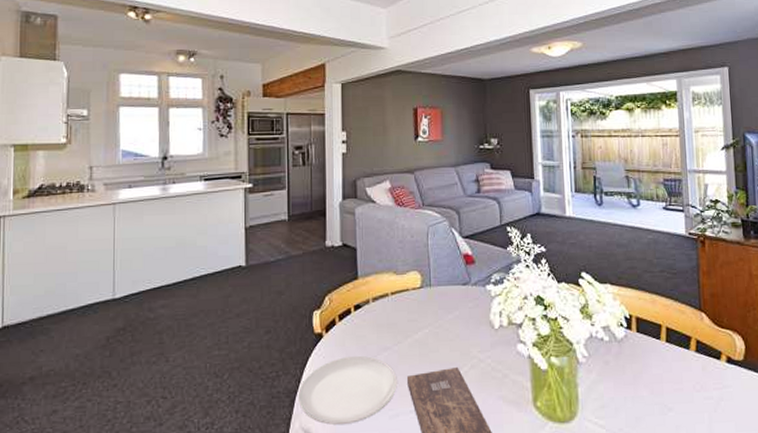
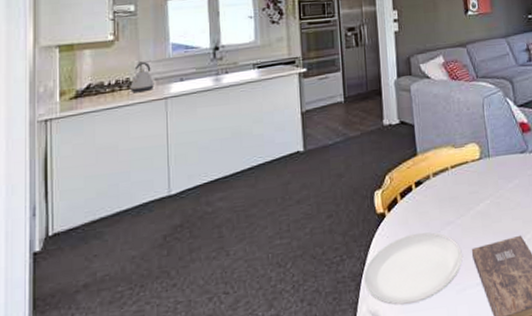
kettle: none [80,166,104,197] -> present [130,61,154,93]

